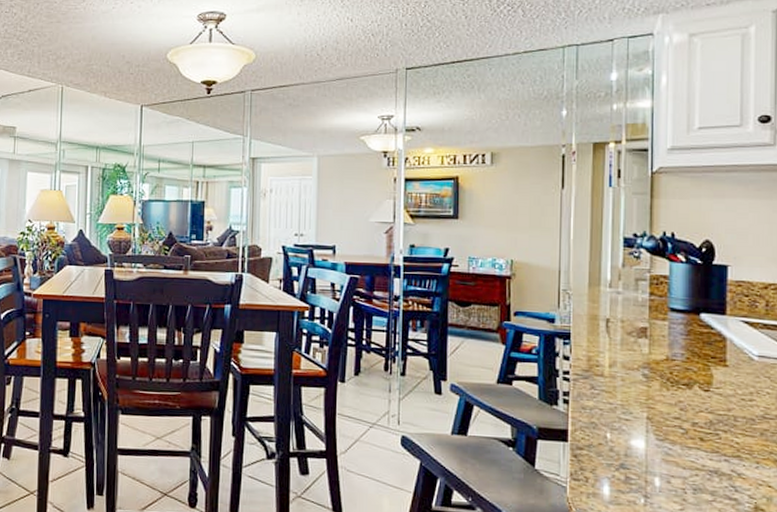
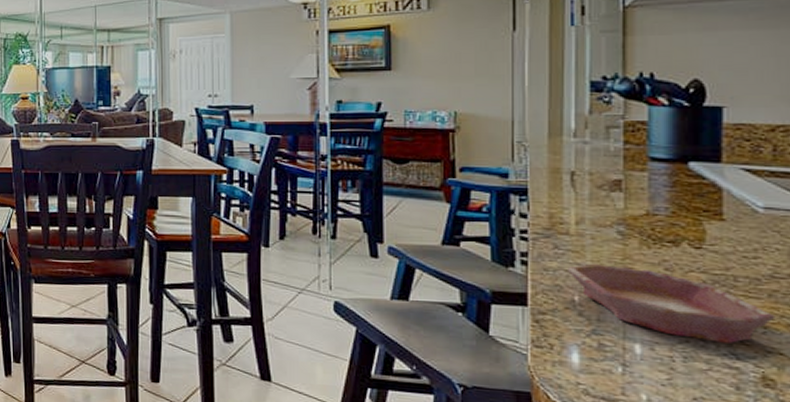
bowl: none [601,403,766,477] -> present [566,263,776,343]

